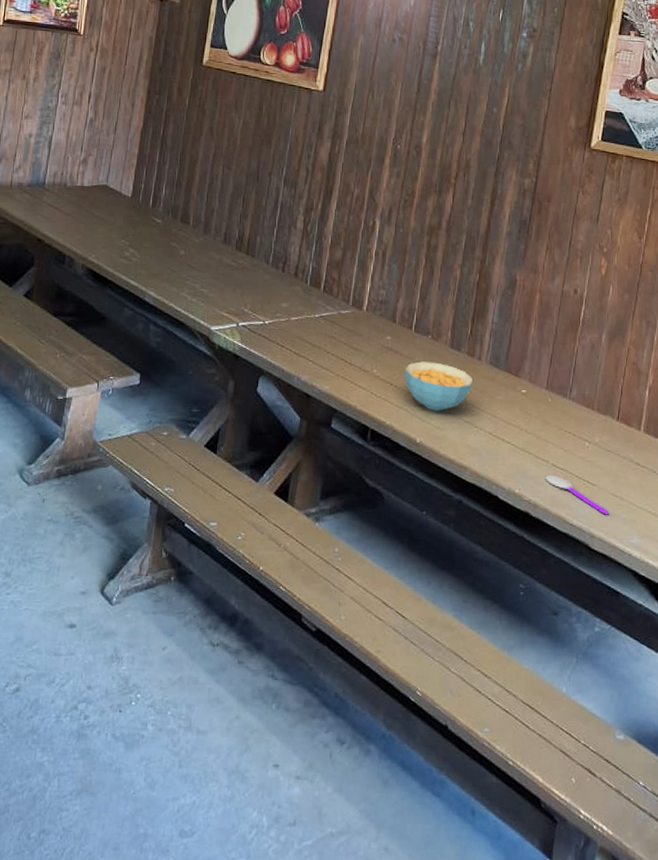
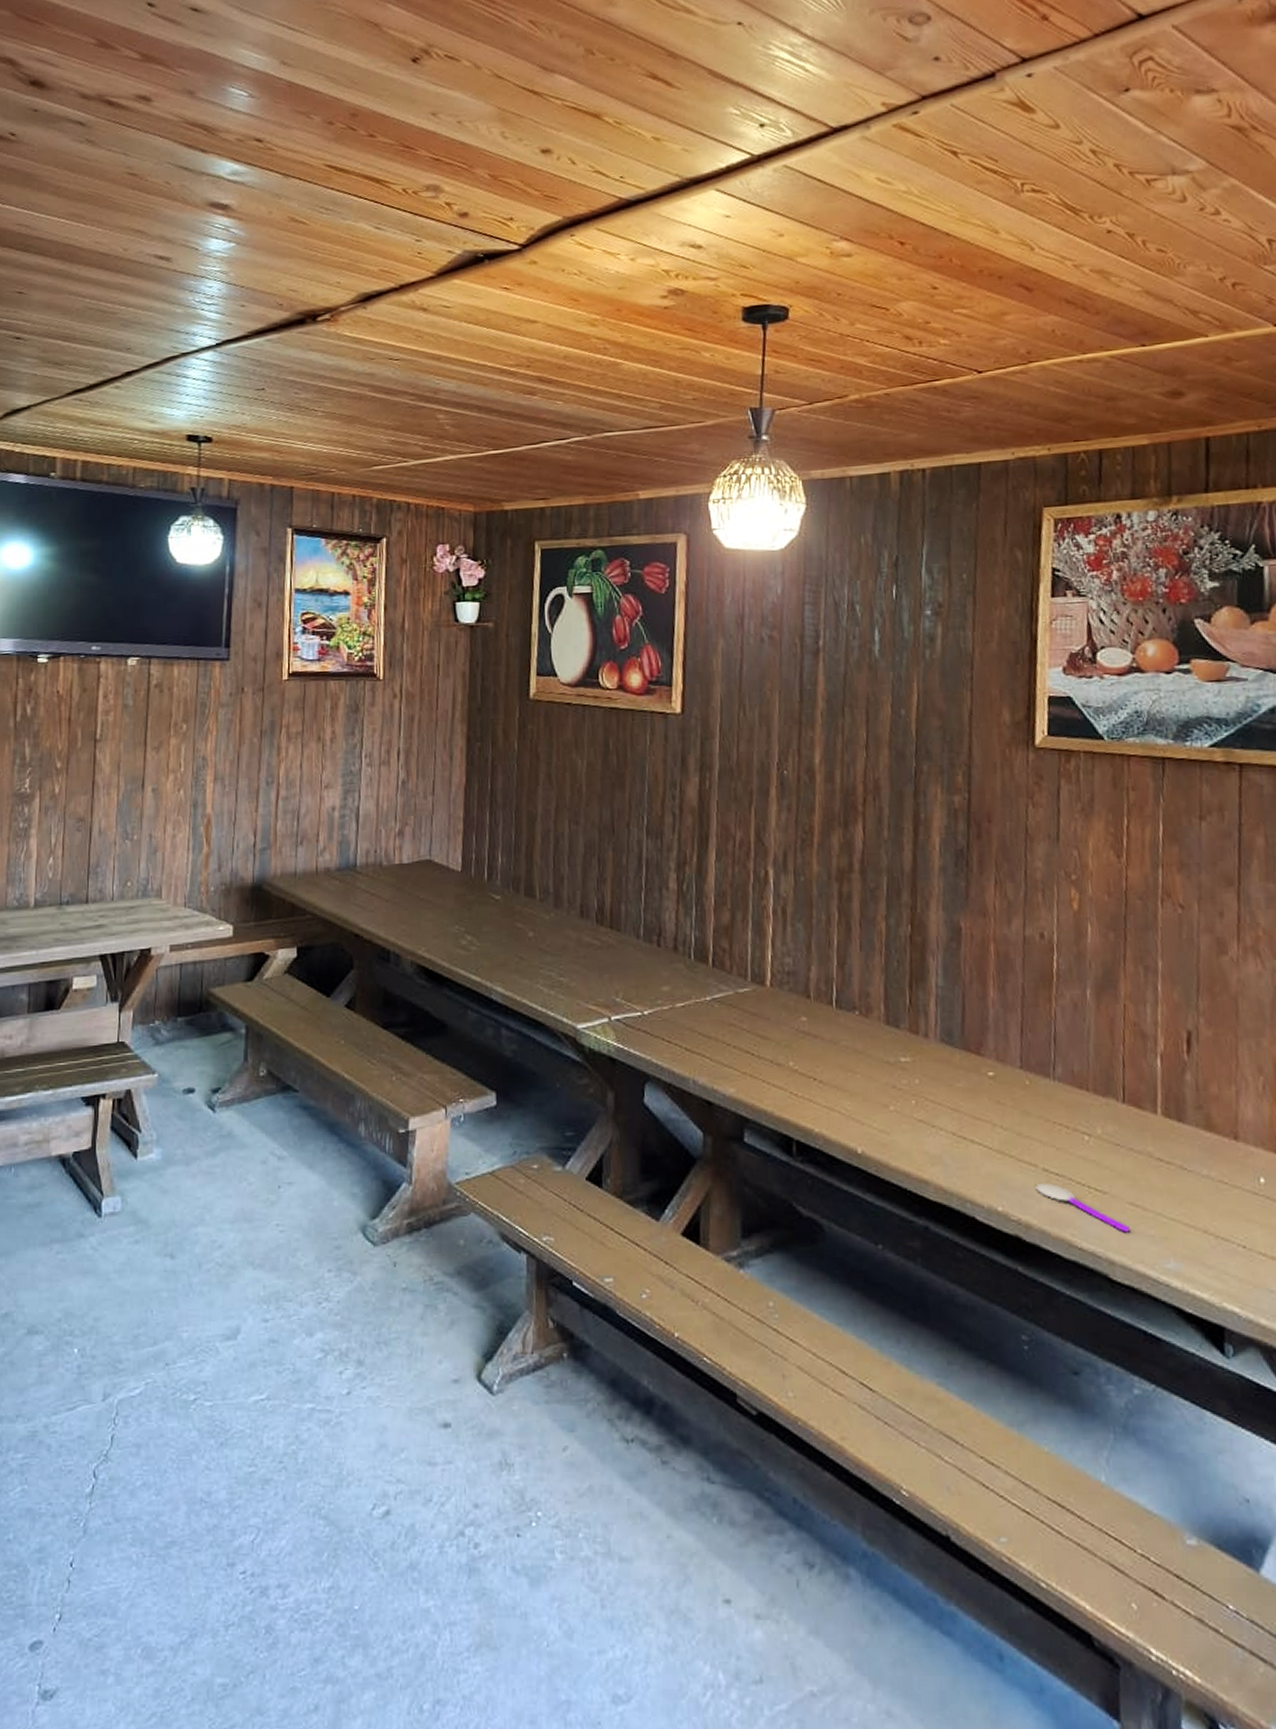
cereal bowl: present [404,361,474,411] -> none [830,1045,922,1110]

